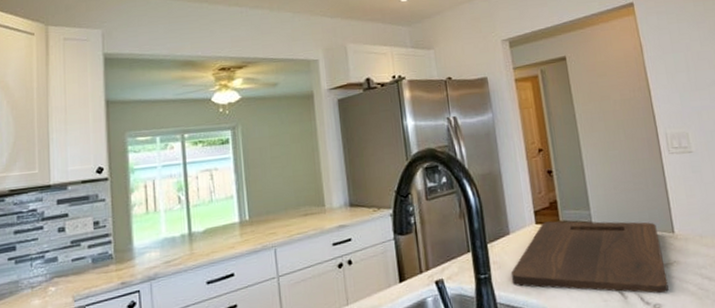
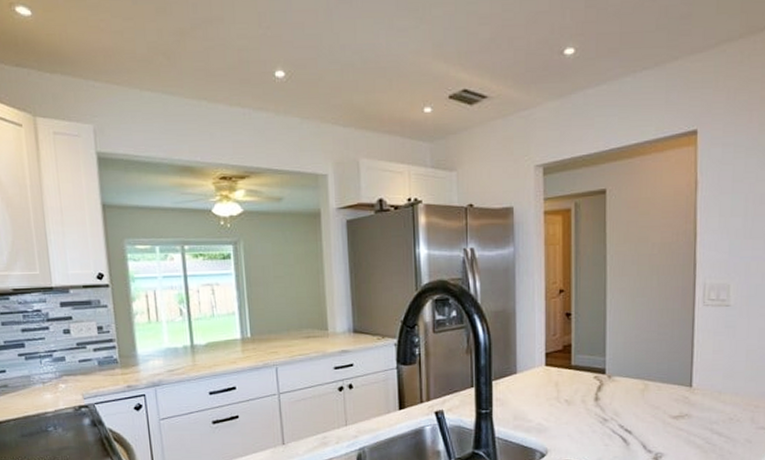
cutting board: present [510,221,669,294] -> none [513,364,675,444]

